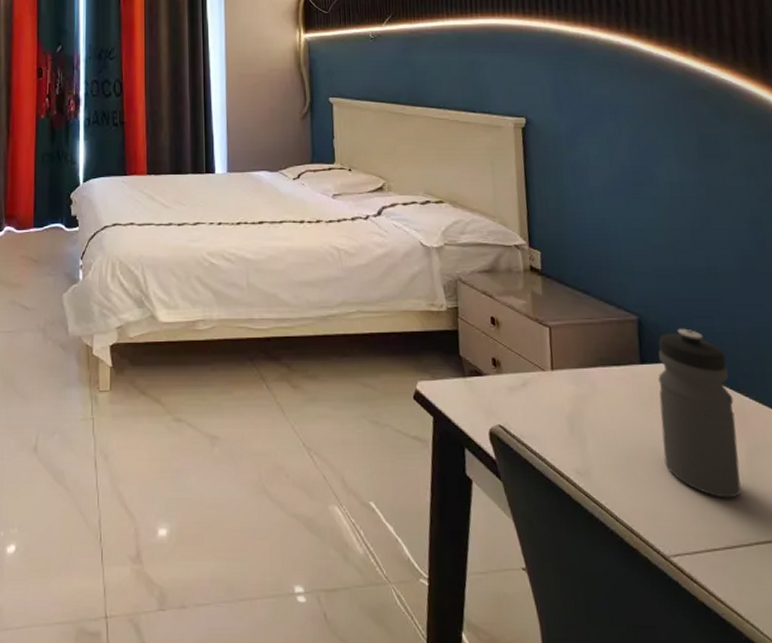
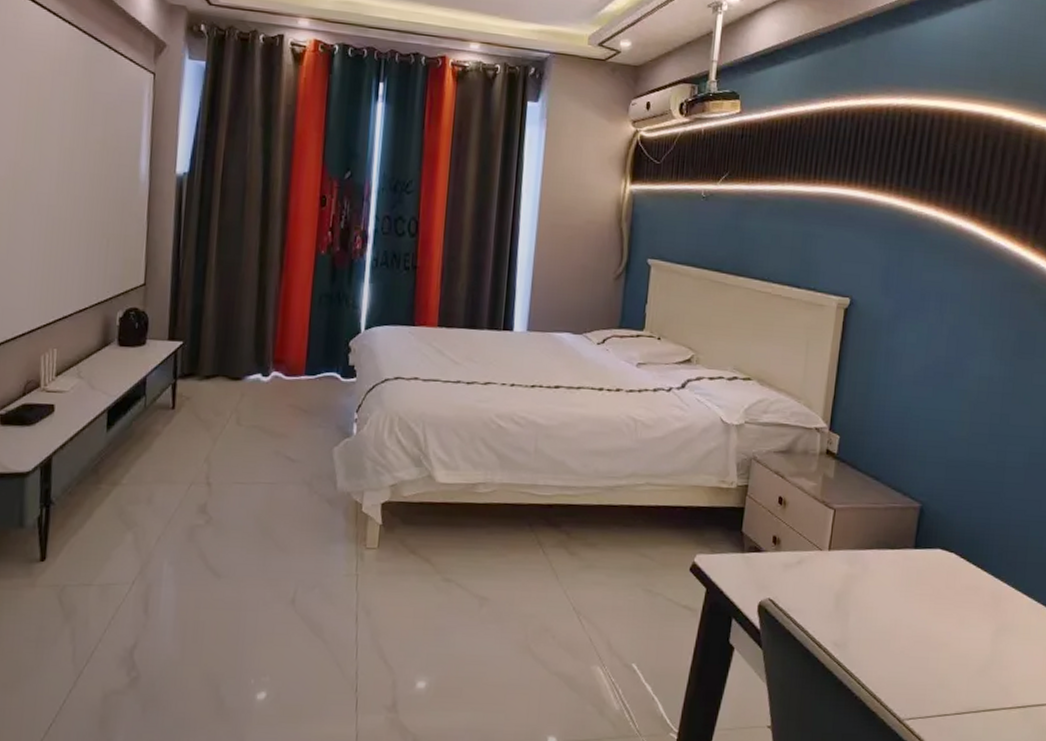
water bottle: present [658,328,742,499] -> none [917,517,995,672]

